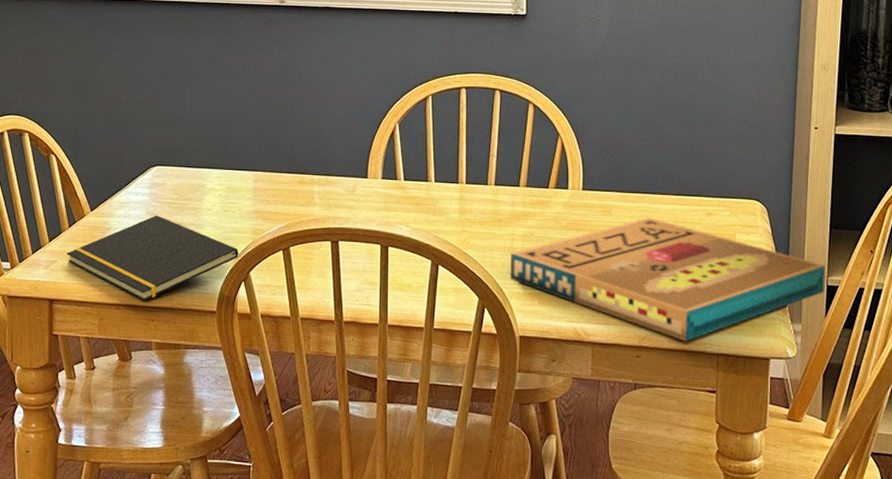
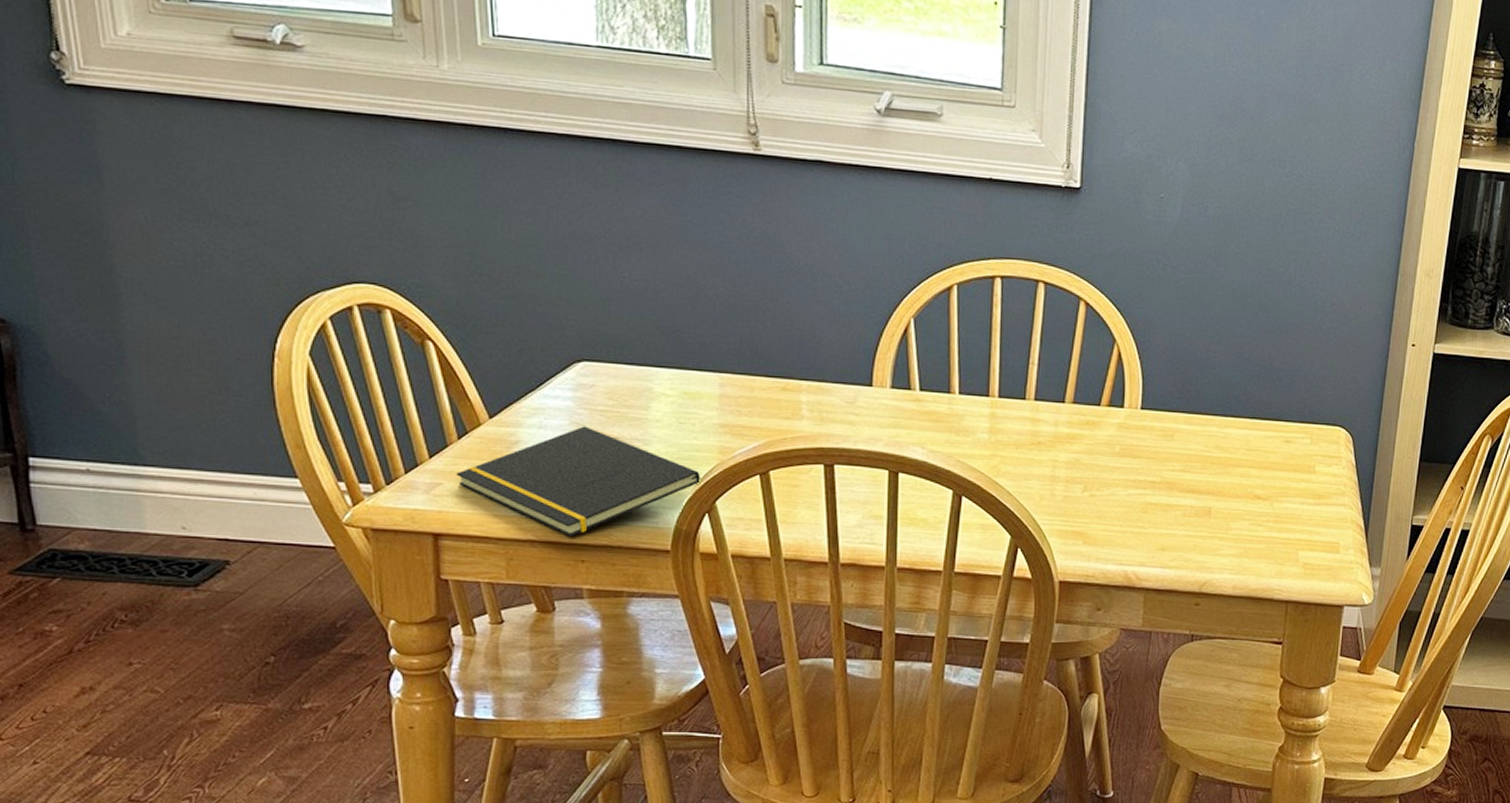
pizza box: present [511,217,825,342] -> none [1050,443,1411,588]

